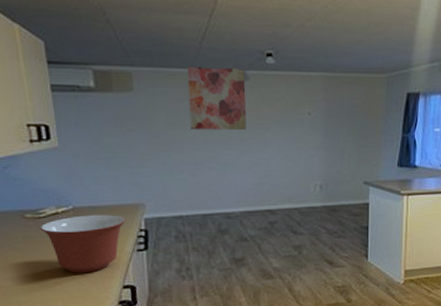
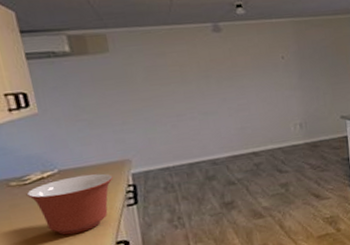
wall art: present [187,67,247,130] -> none [160,20,224,84]

